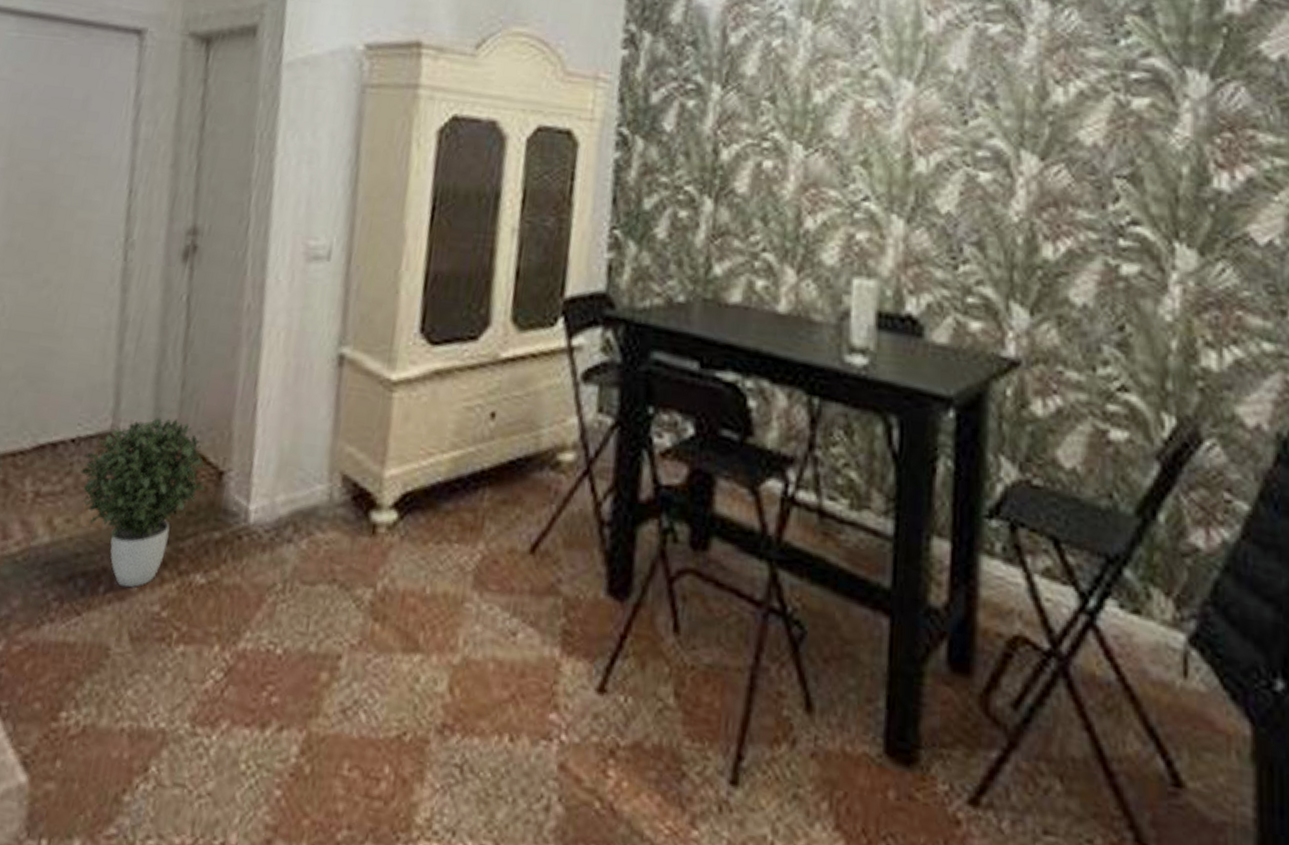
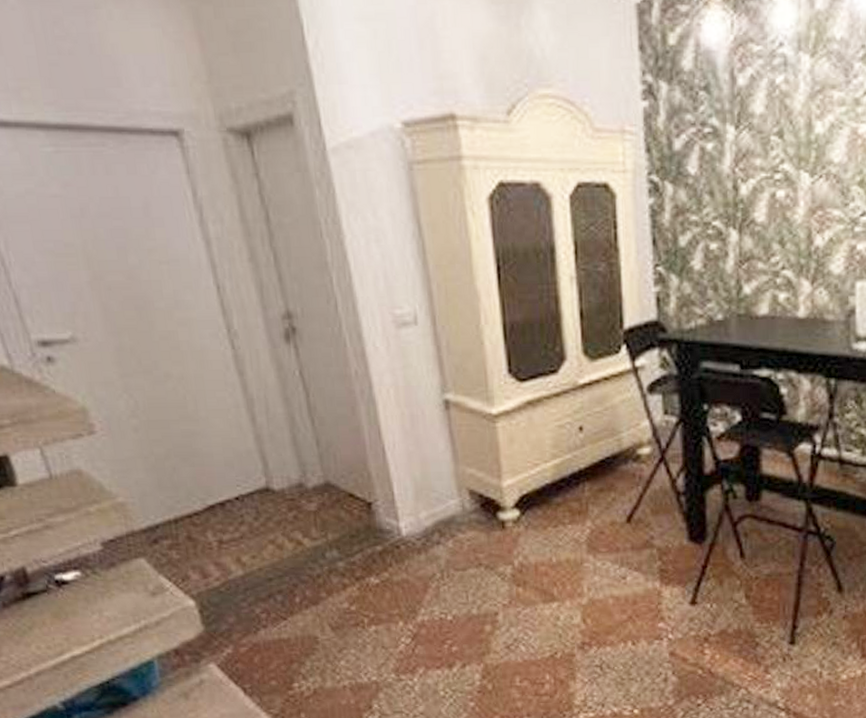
potted plant: present [80,418,206,588] -> none [251,469,361,595]

